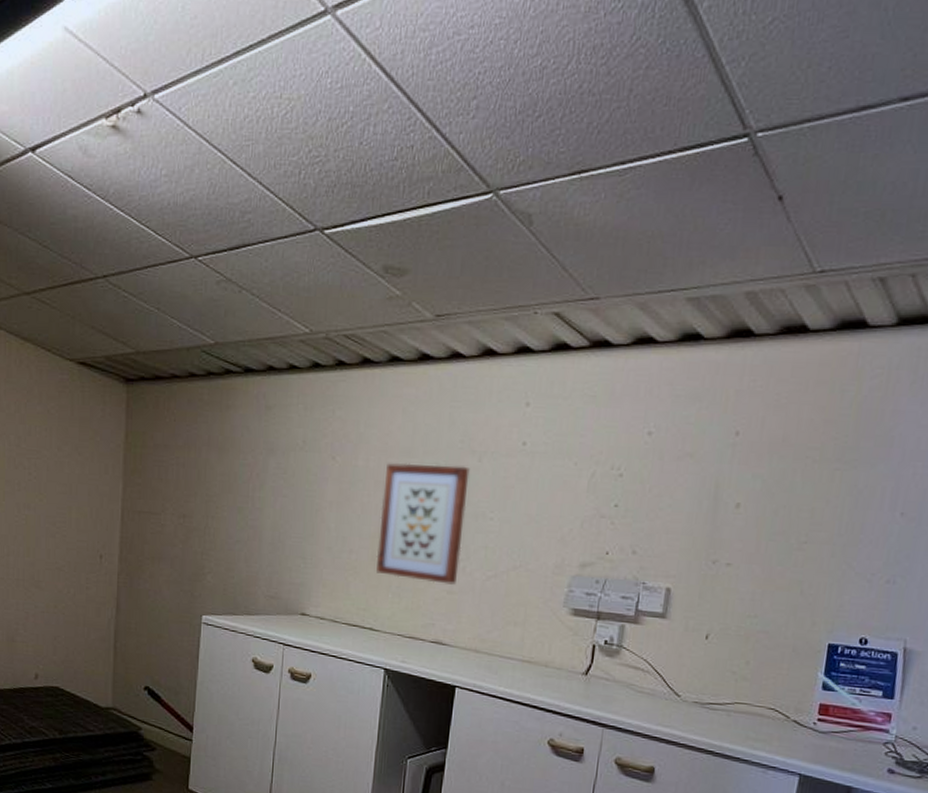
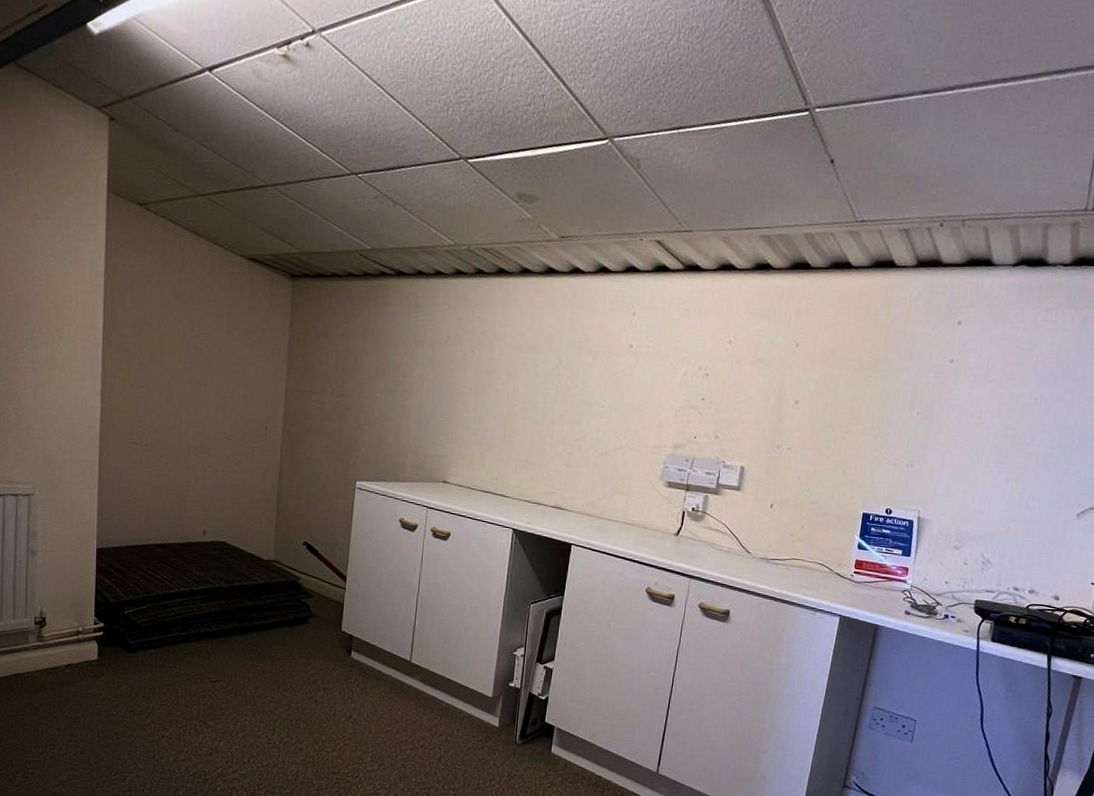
wall art: present [376,463,470,585] -> none [507,357,586,460]

